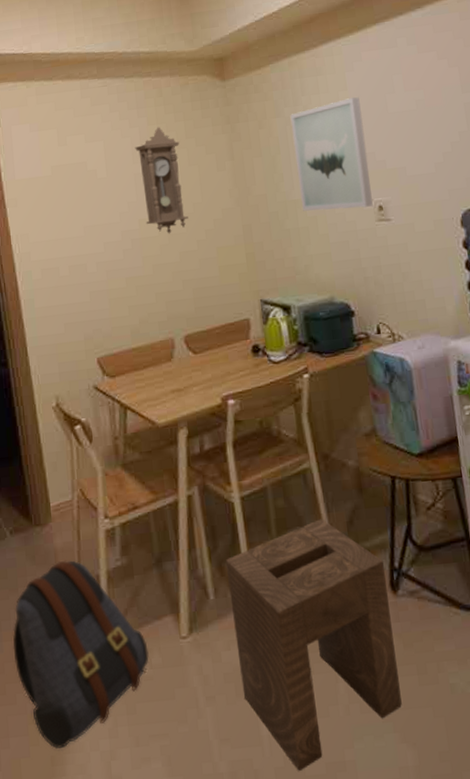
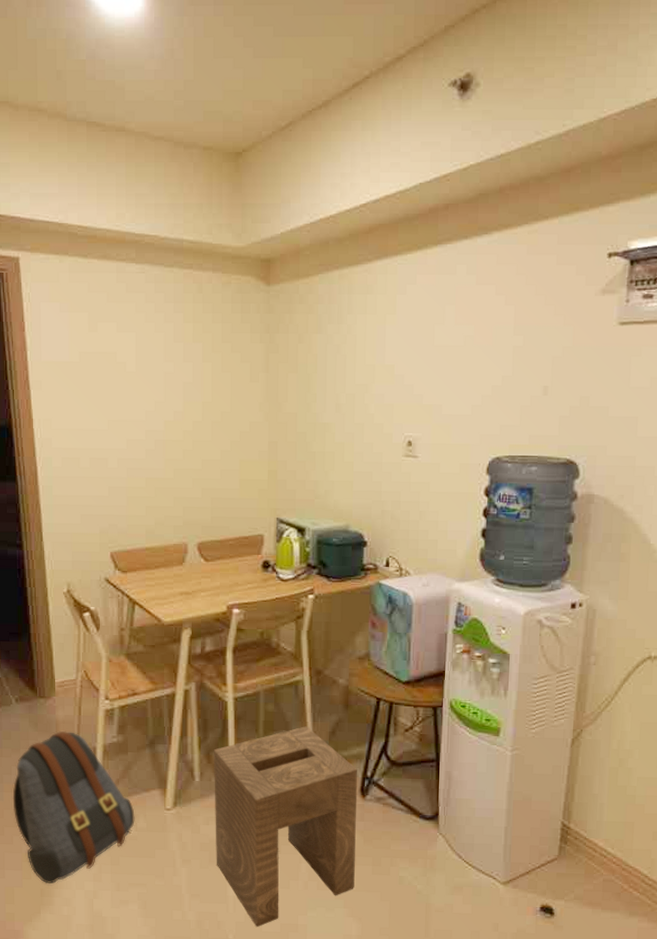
pendulum clock: present [135,127,188,234] -> none [168,326,215,440]
wall art: present [290,97,373,211] -> none [330,323,407,440]

